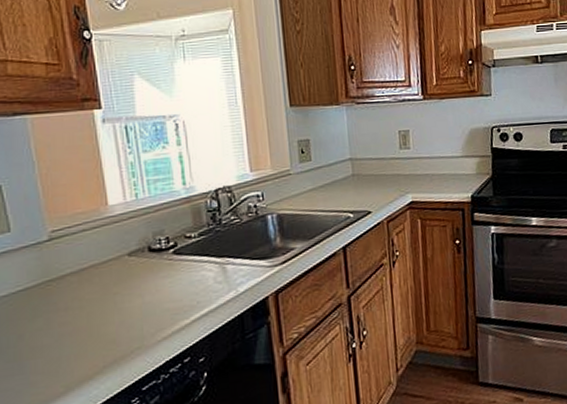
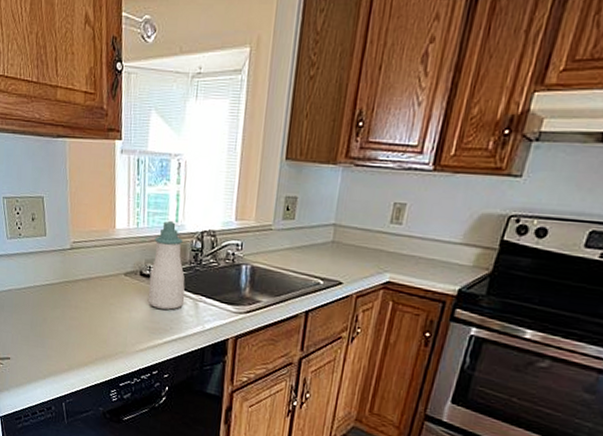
soap bottle: none [160,184,210,284] -> present [148,220,185,310]

